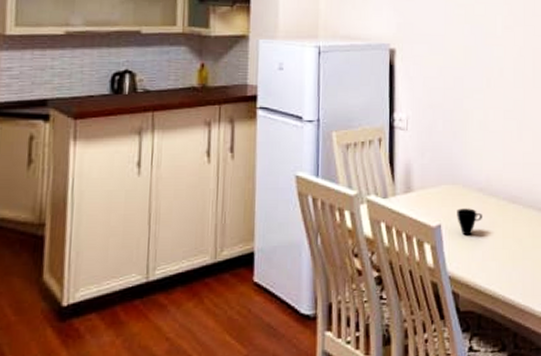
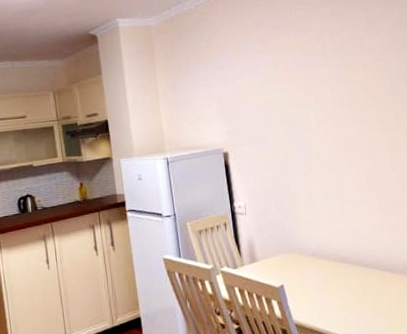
cup: present [457,208,482,236] -> none [295,270,317,292]

